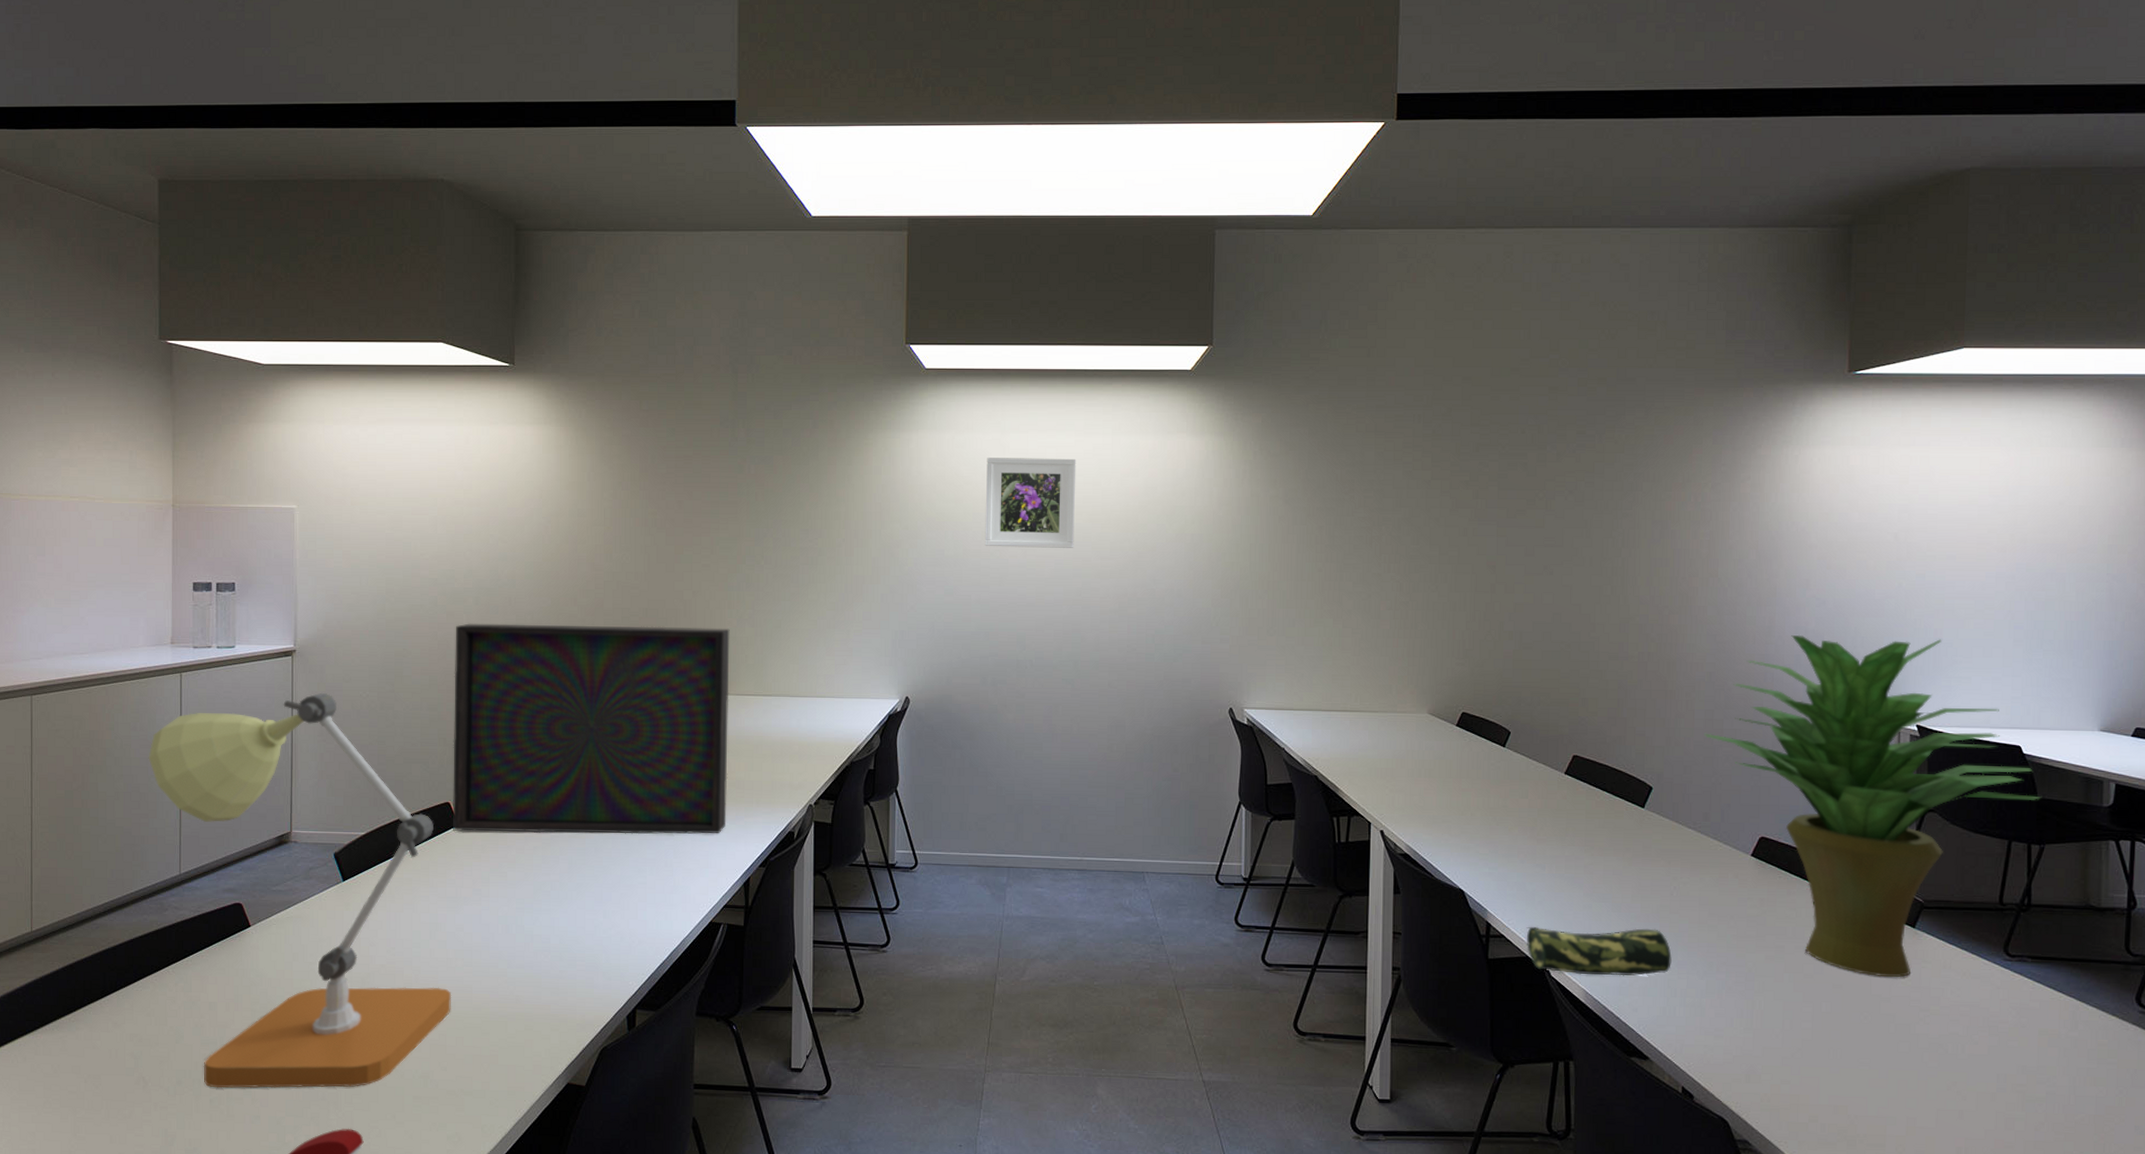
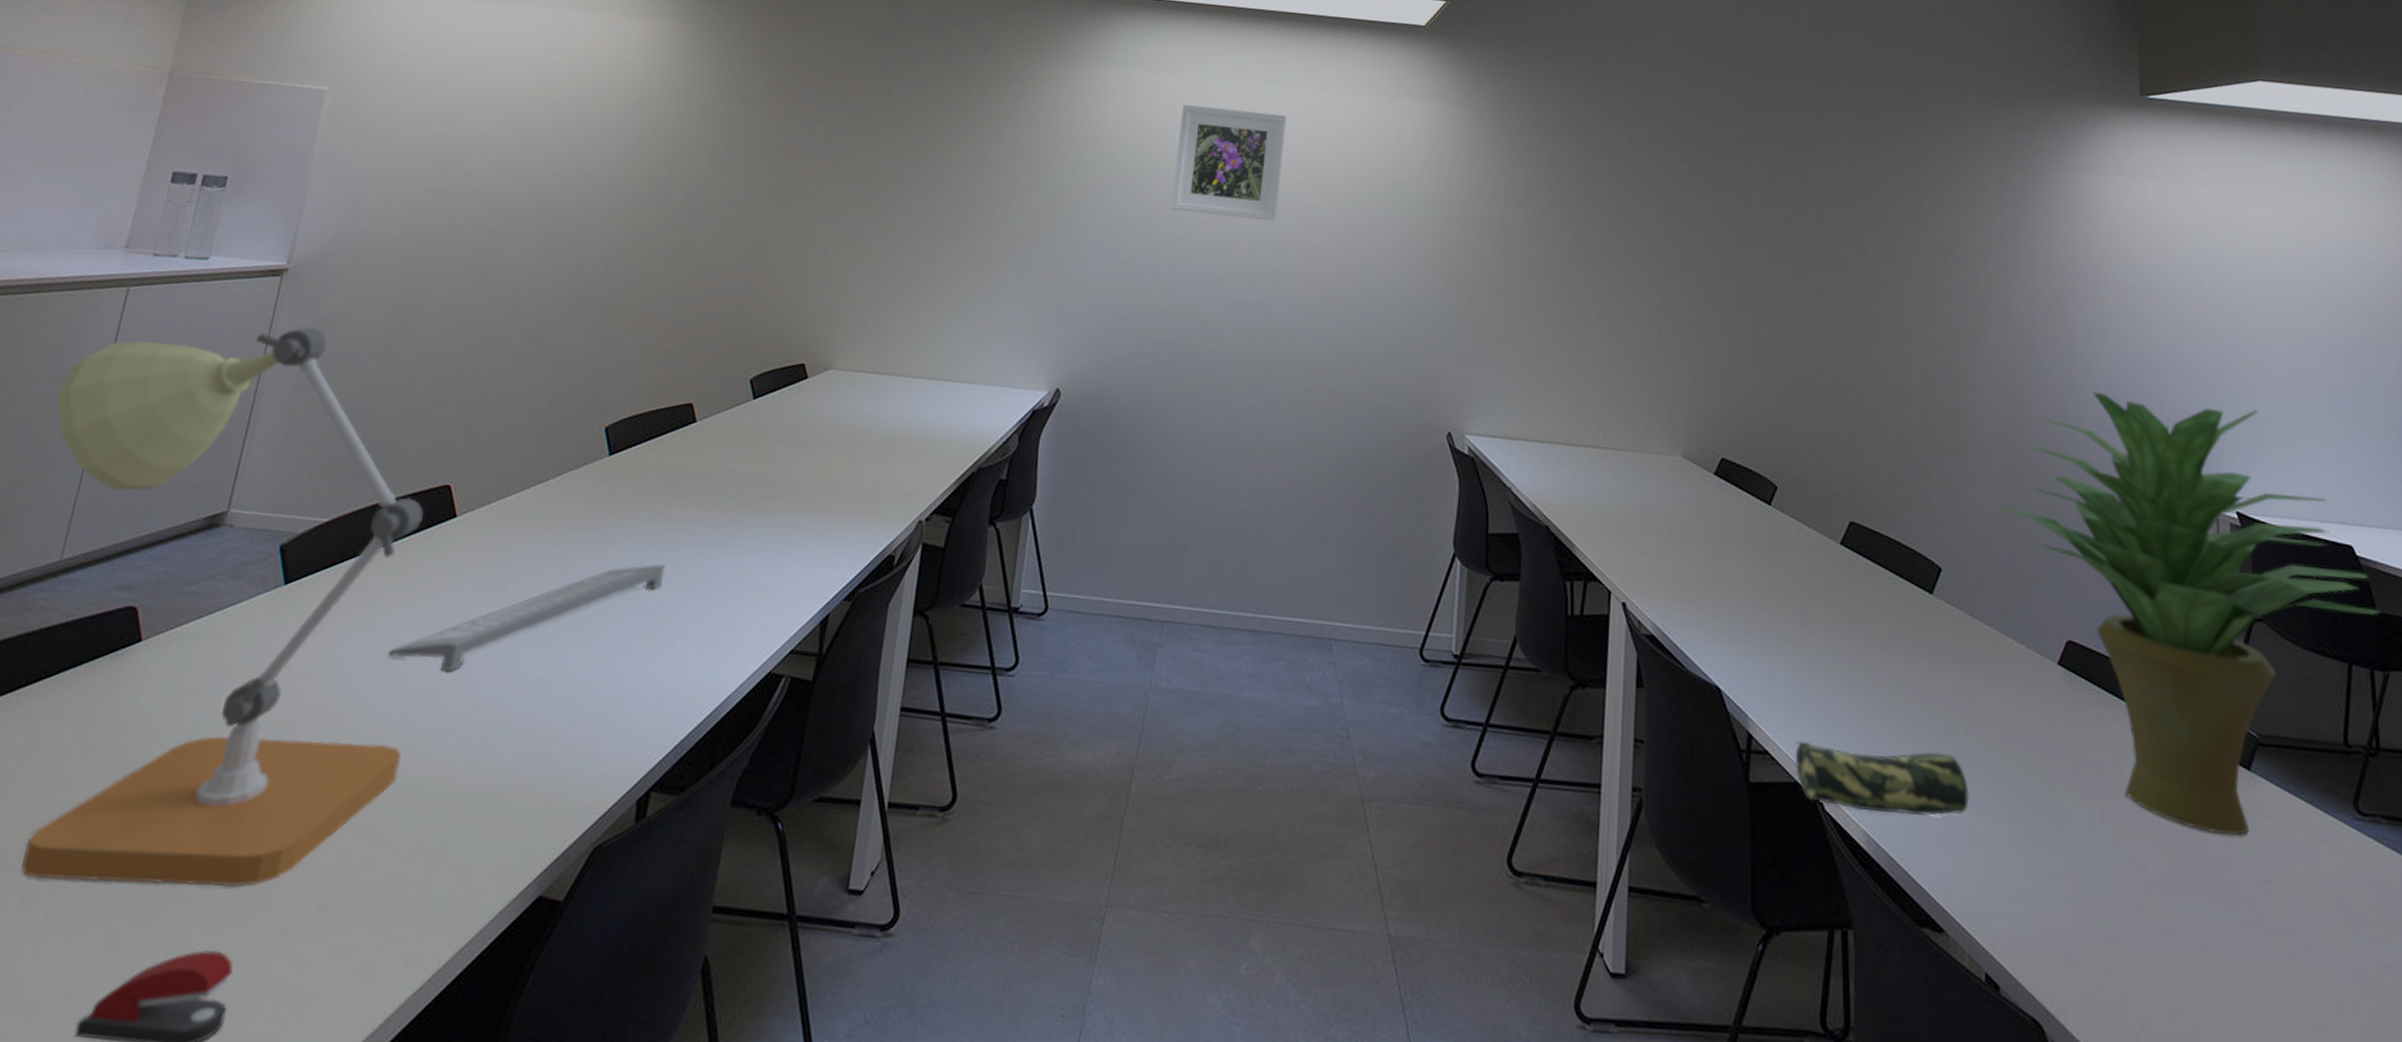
computer keyboard: none [428,849,621,935] -> present [388,564,665,672]
monitor: present [452,623,730,834] -> none [448,252,849,551]

